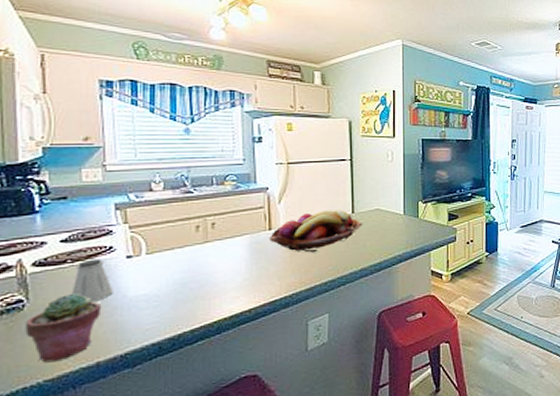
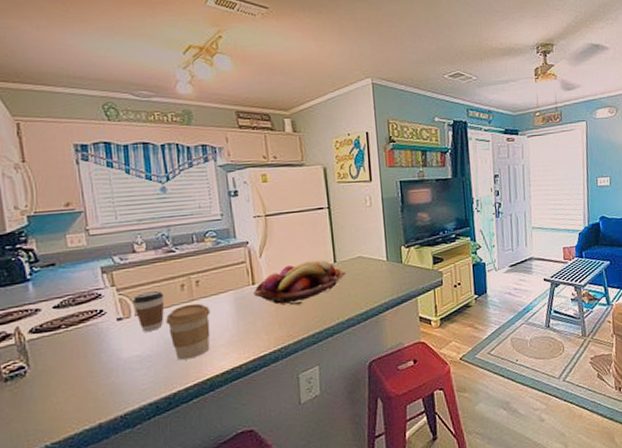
potted succulent: present [25,293,100,363] -> none [29,357,98,427]
saltshaker: present [71,259,113,302] -> none [68,322,108,366]
coffee cup: none [145,231,178,271] -> present [133,291,165,332]
coffee cup: none [177,245,224,301] -> present [166,303,211,360]

